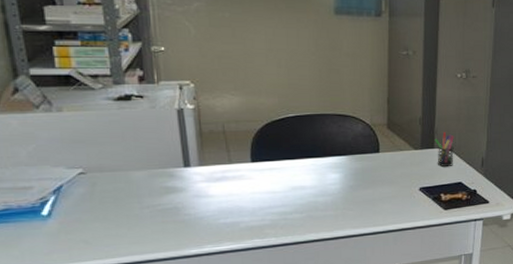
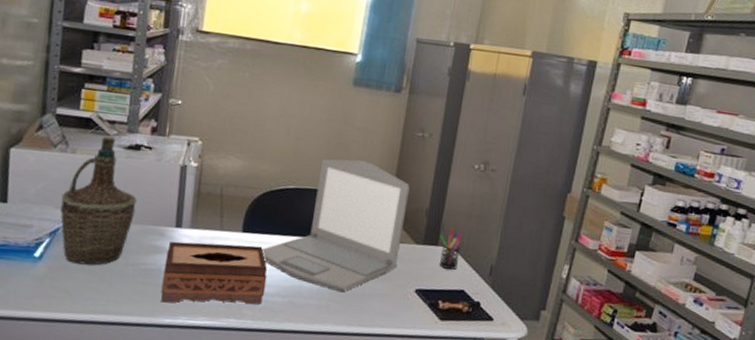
bottle: none [57,90,139,215] -> present [60,135,137,265]
tissue box: none [180,172,283,236] -> present [161,241,267,305]
laptop: none [273,83,402,201] -> present [261,159,410,293]

